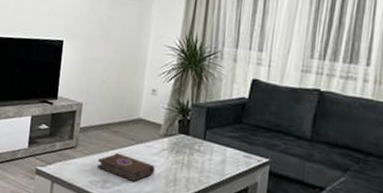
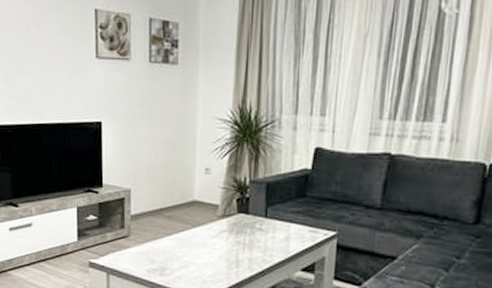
book: present [97,152,155,182] -> none [153,238,215,266]

